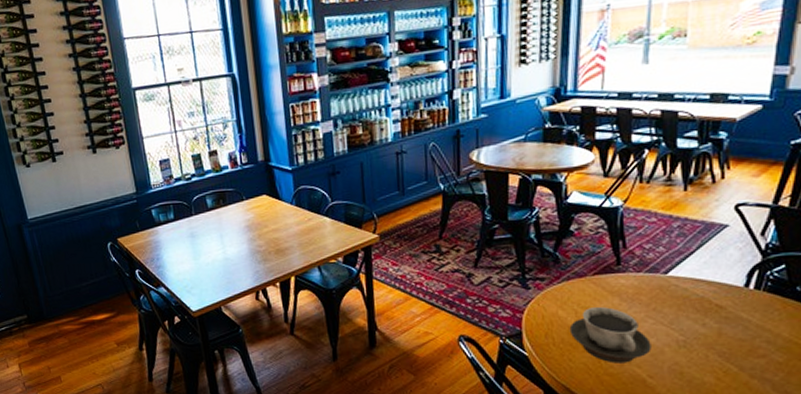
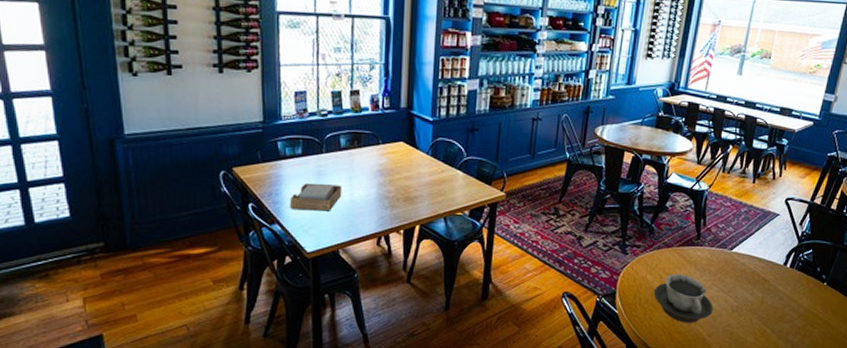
napkin holder: none [170,244,216,272] -> present [290,182,343,211]

